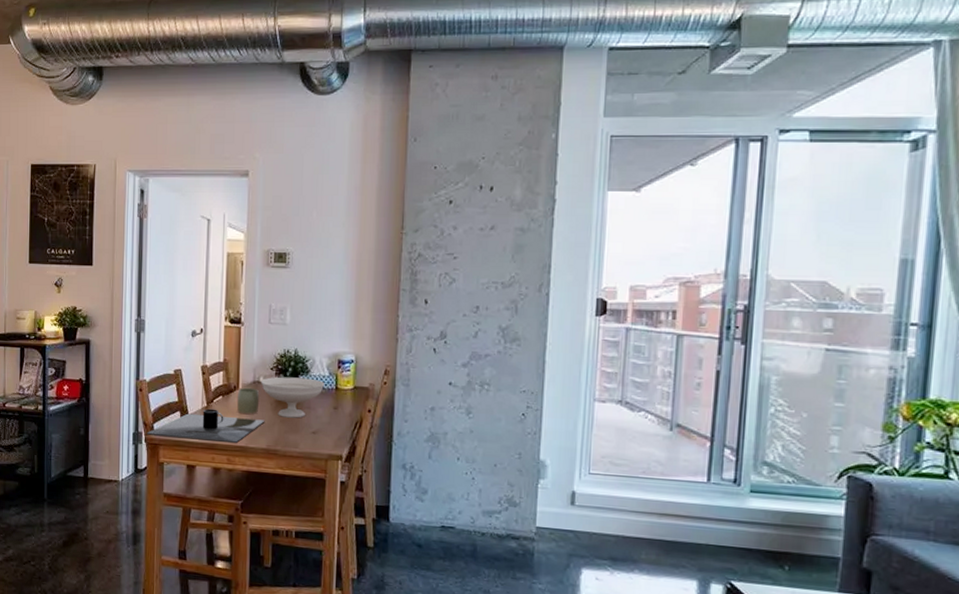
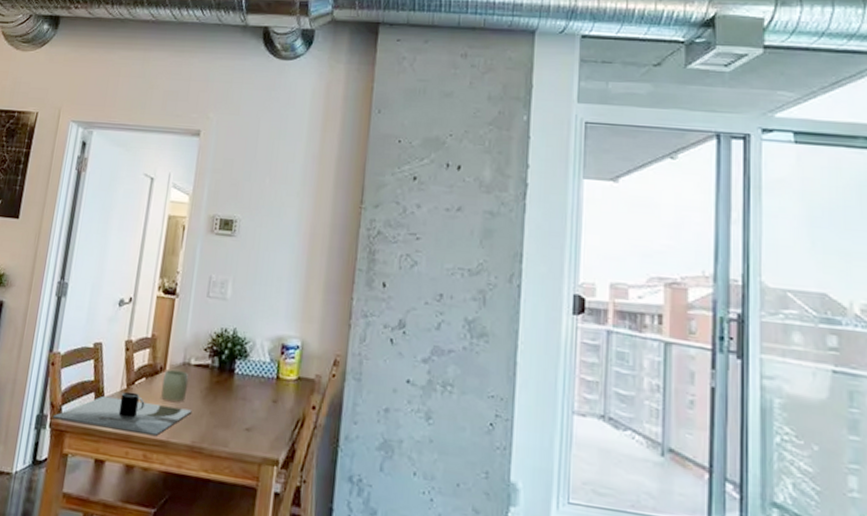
bowl: present [260,376,325,418] -> none [191,359,265,411]

